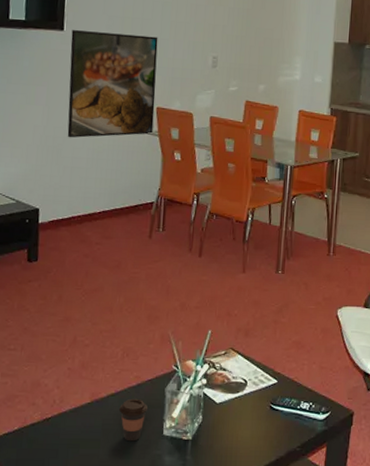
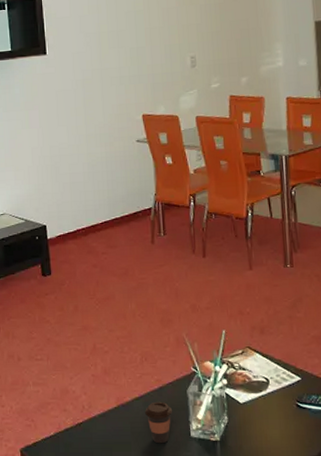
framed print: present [67,30,158,138] -> none [54,46,142,156]

